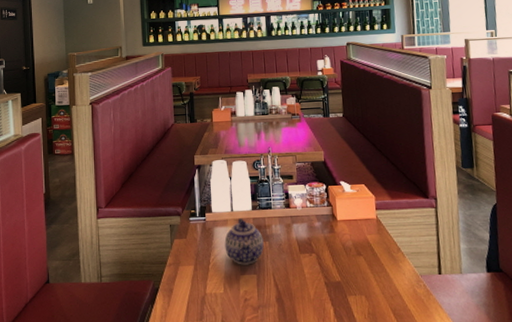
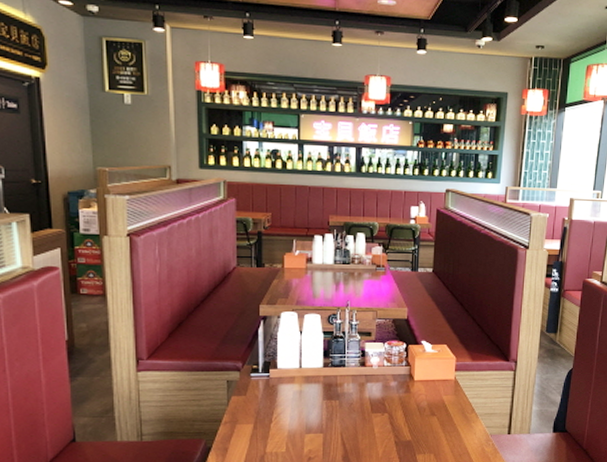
teapot: present [224,218,264,265] -> none [290,375,333,424]

